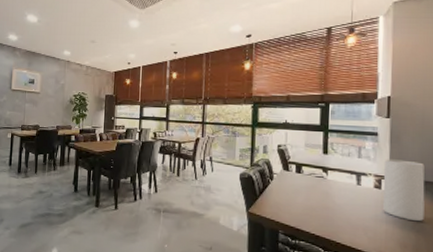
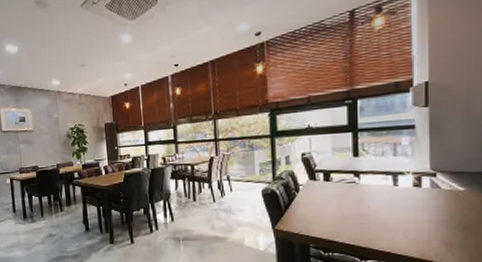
vase: present [382,159,425,222] -> none [423,152,472,218]

